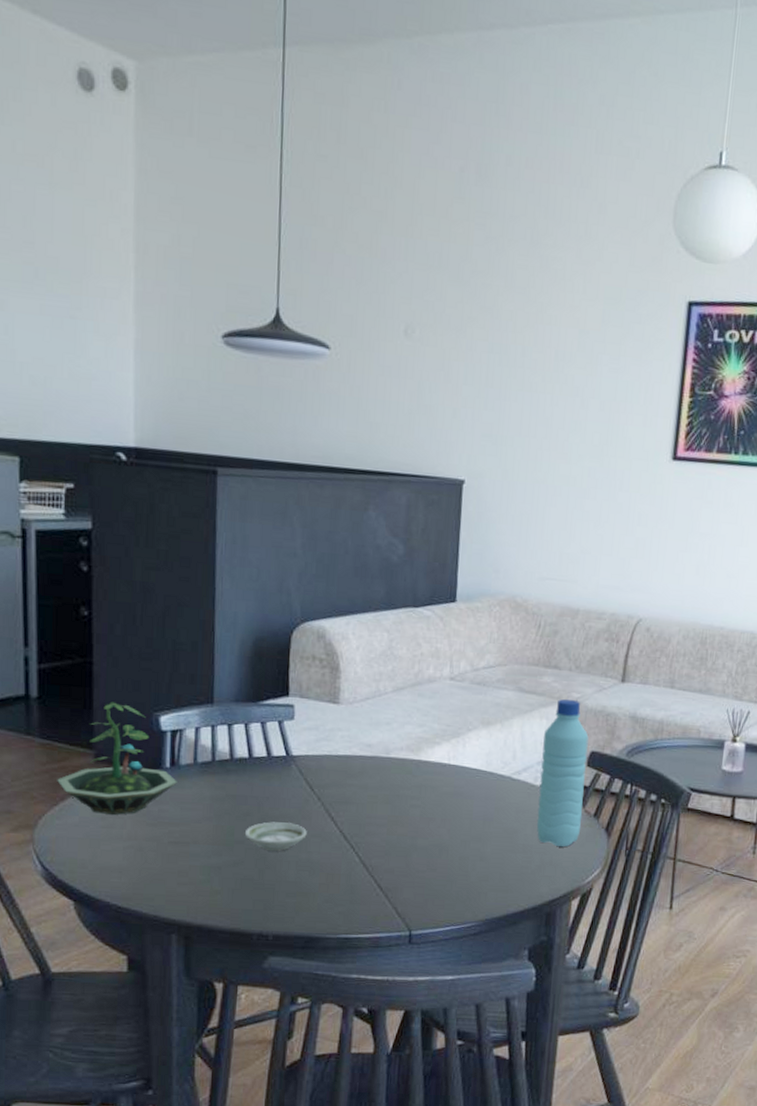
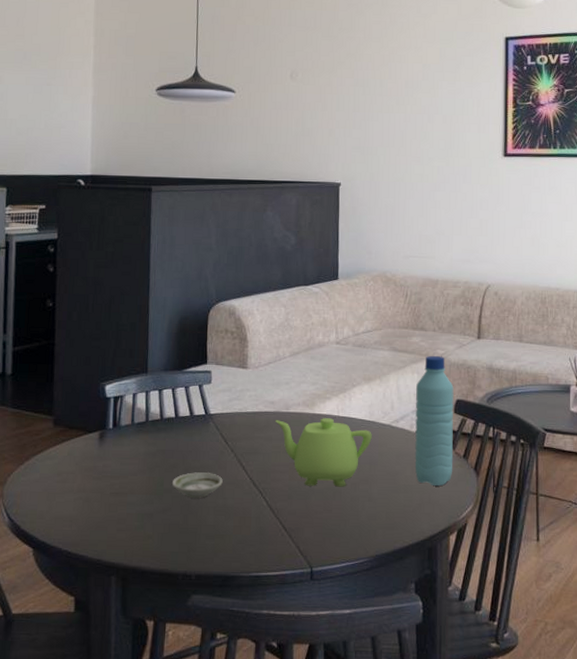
terrarium: present [57,702,177,815] -> none [23,375,118,471]
teapot: none [372,766,488,844] -> present [275,418,372,487]

